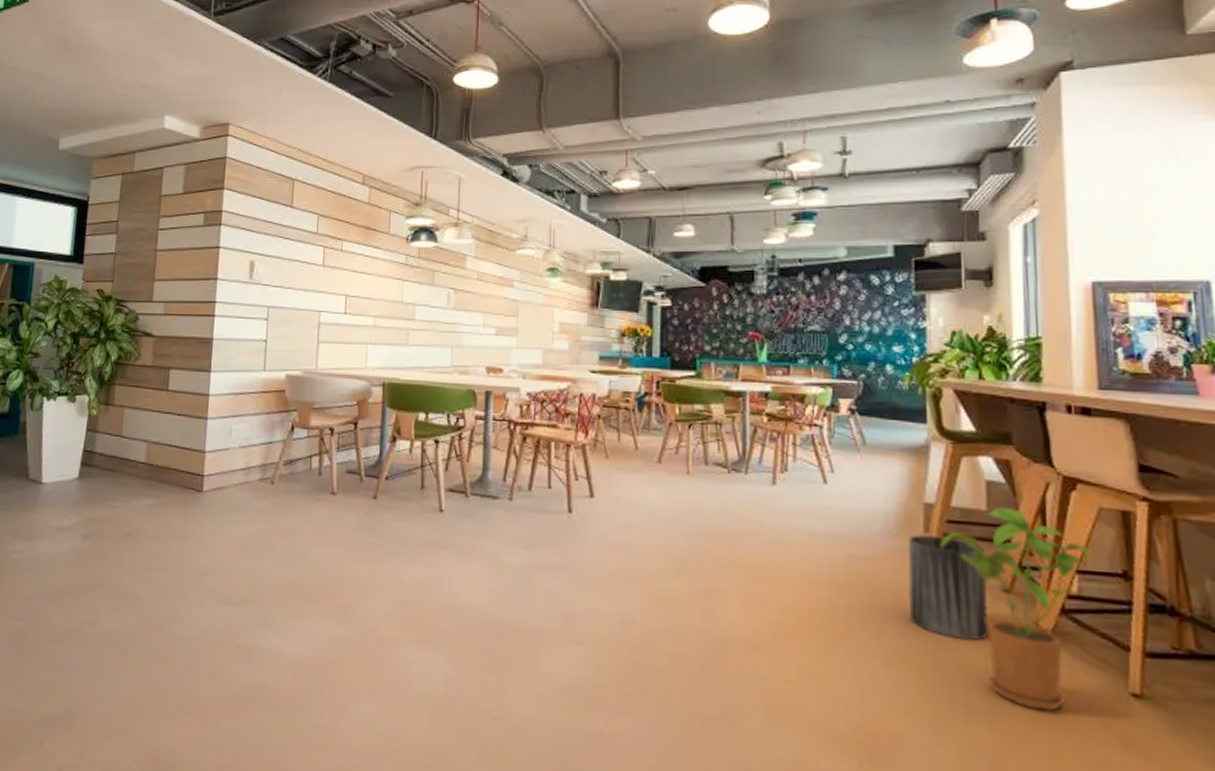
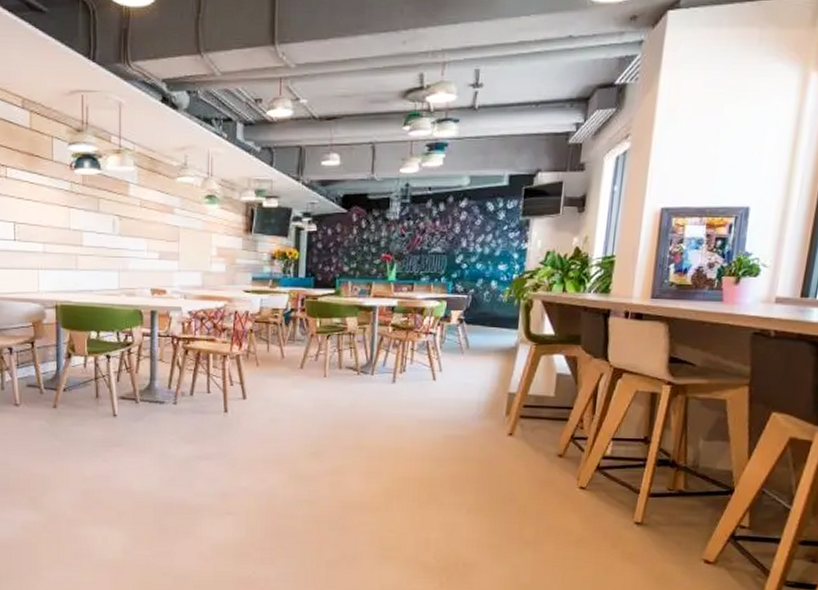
trash can: present [908,535,988,640] -> none [488,417,549,492]
house plant: present [940,506,1090,711] -> none [517,393,624,538]

